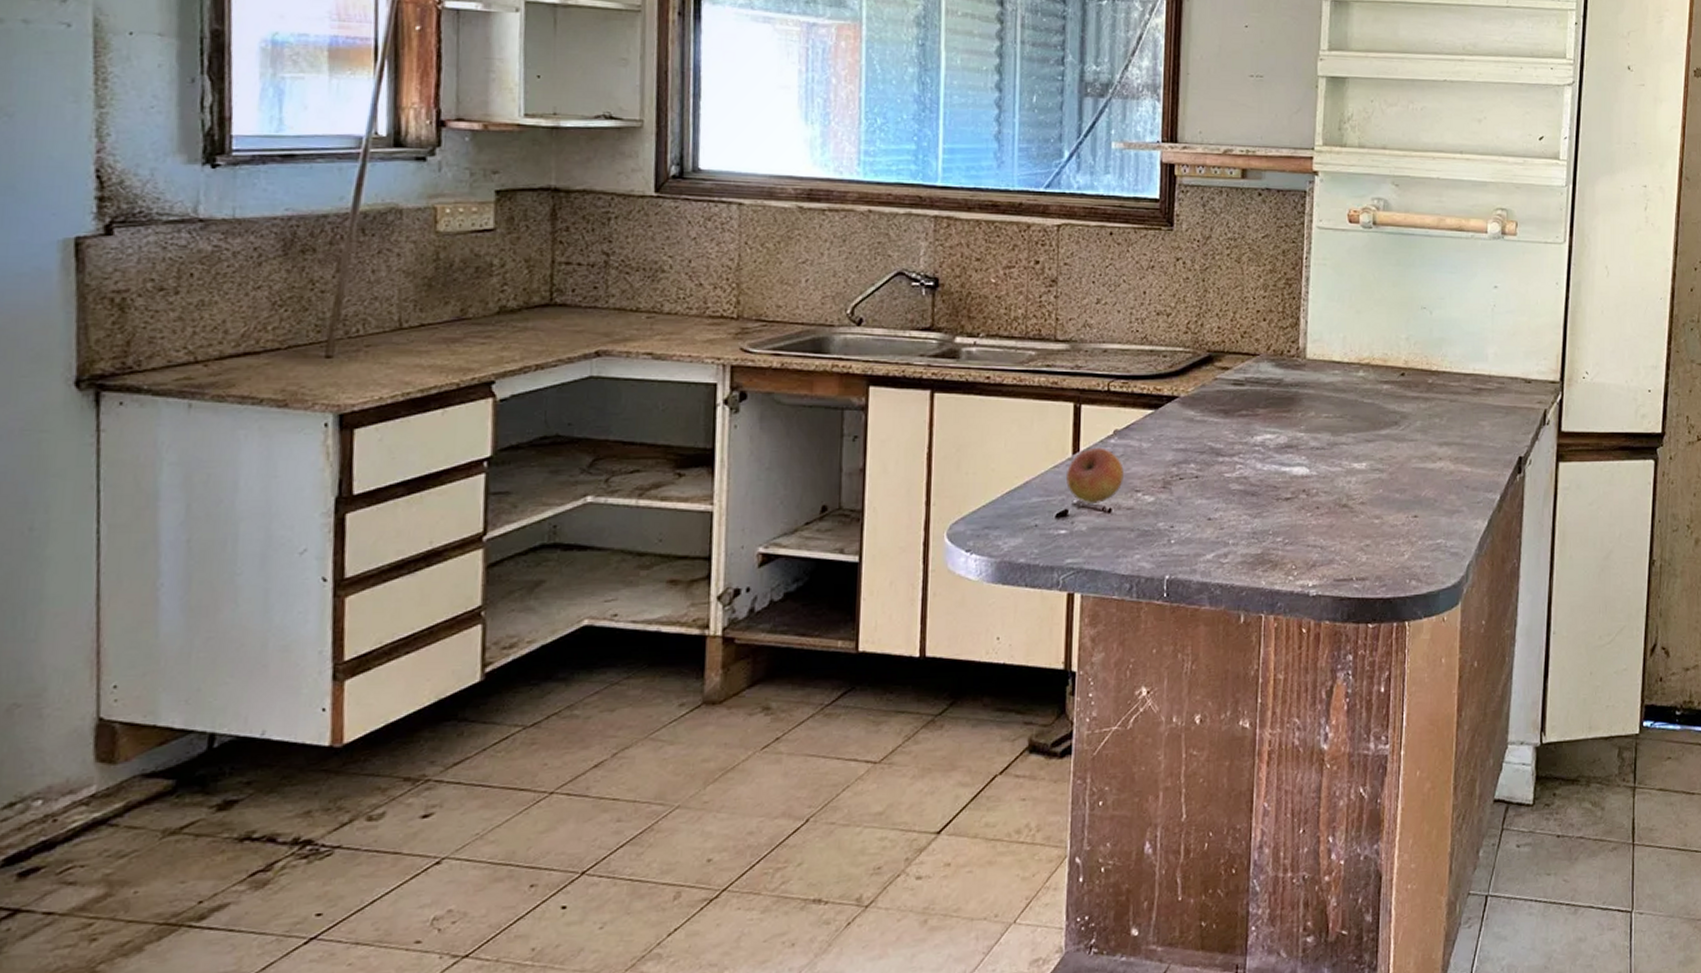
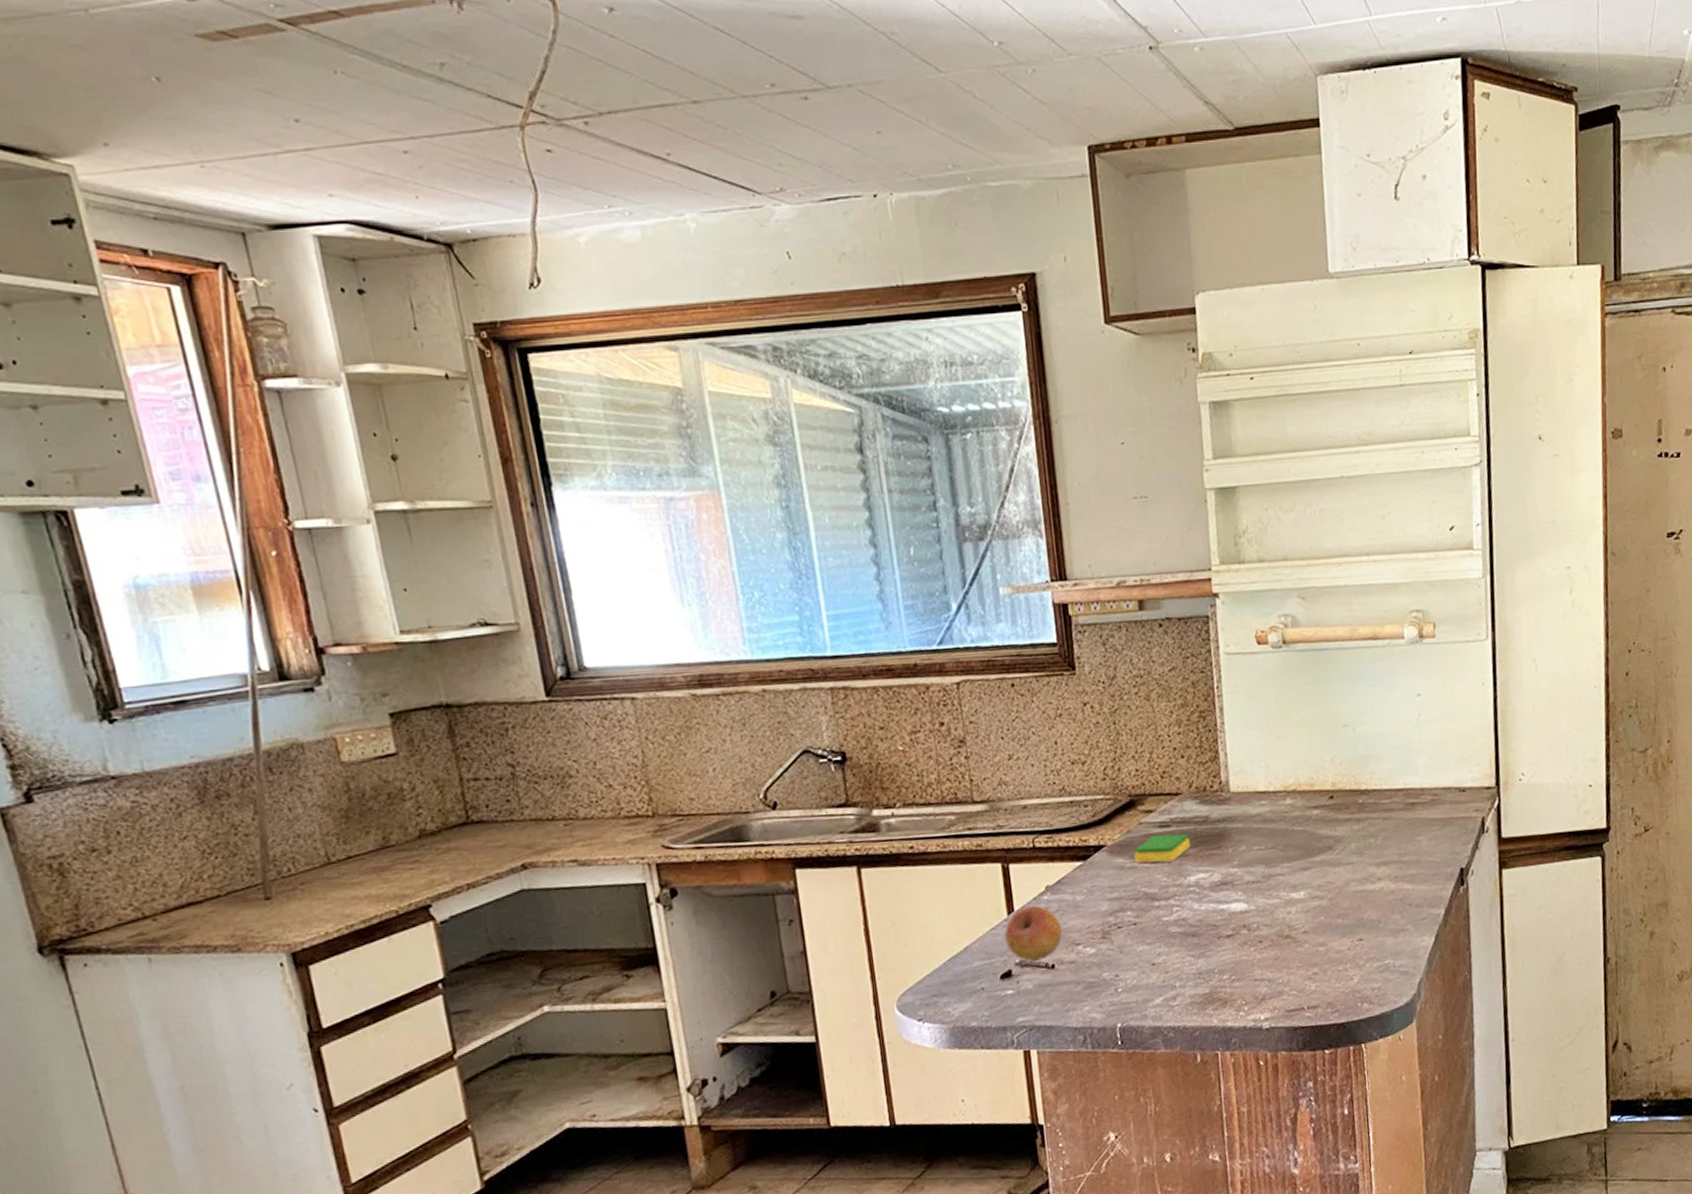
dish sponge: none [1205,391,1261,419] -> present [1134,834,1190,864]

